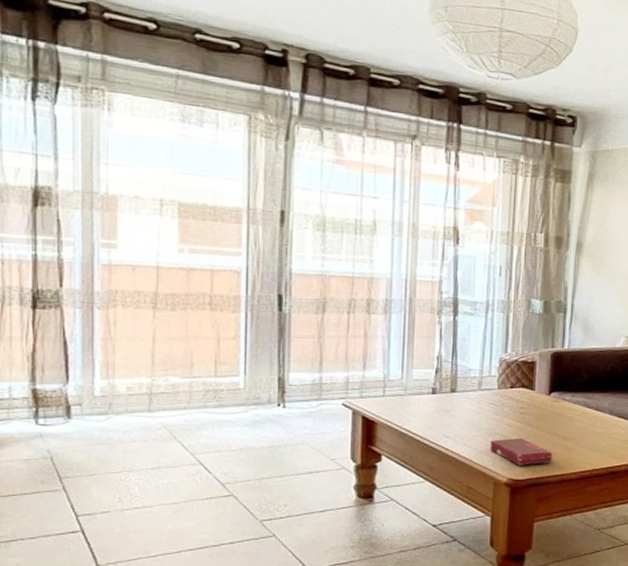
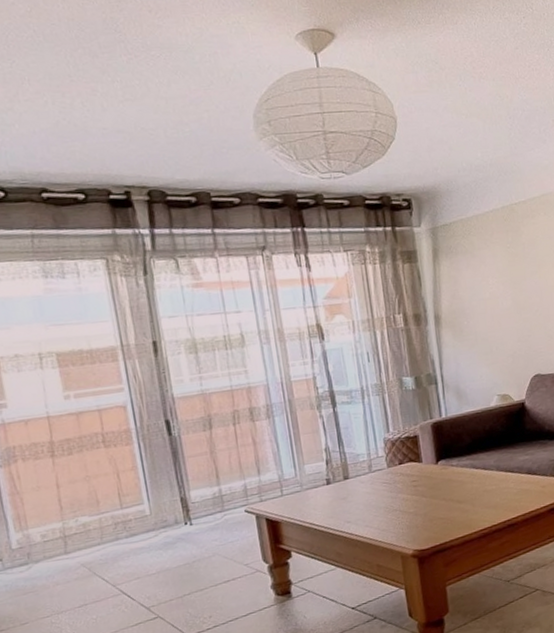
book: present [490,438,552,466] -> none [390,509,452,536]

